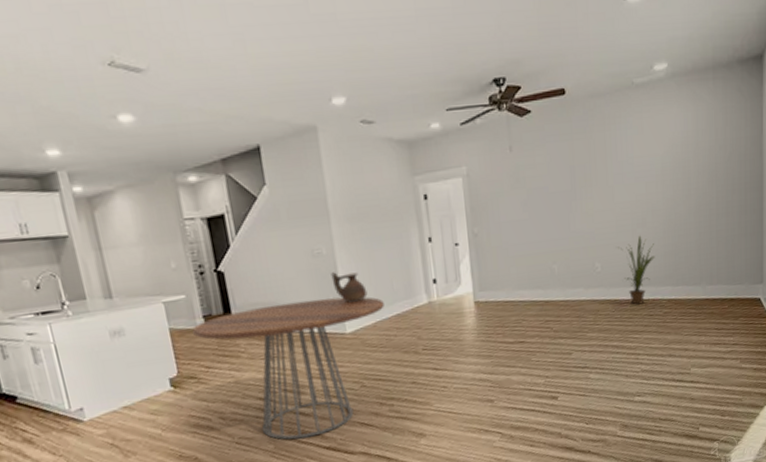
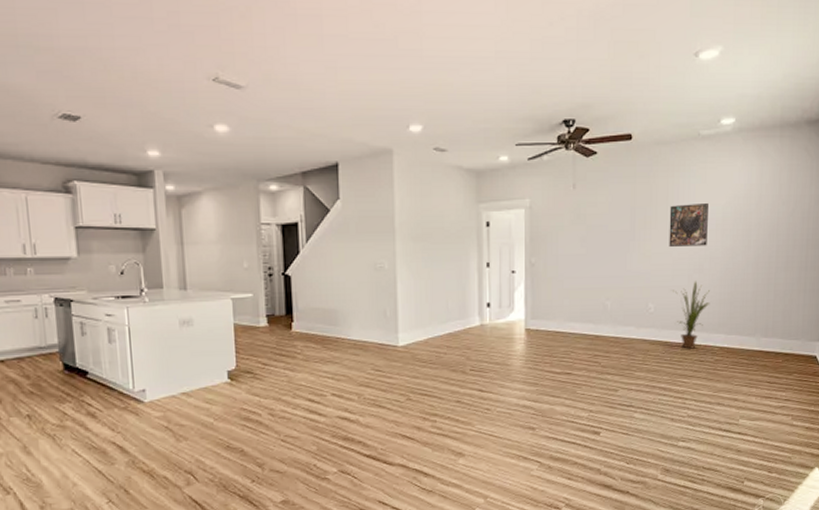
dining table: present [191,297,384,440] -> none [254,310,438,444]
ceramic jug: present [331,272,368,303] -> none [390,286,423,317]
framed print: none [609,153,648,203] -> present [669,202,708,246]

